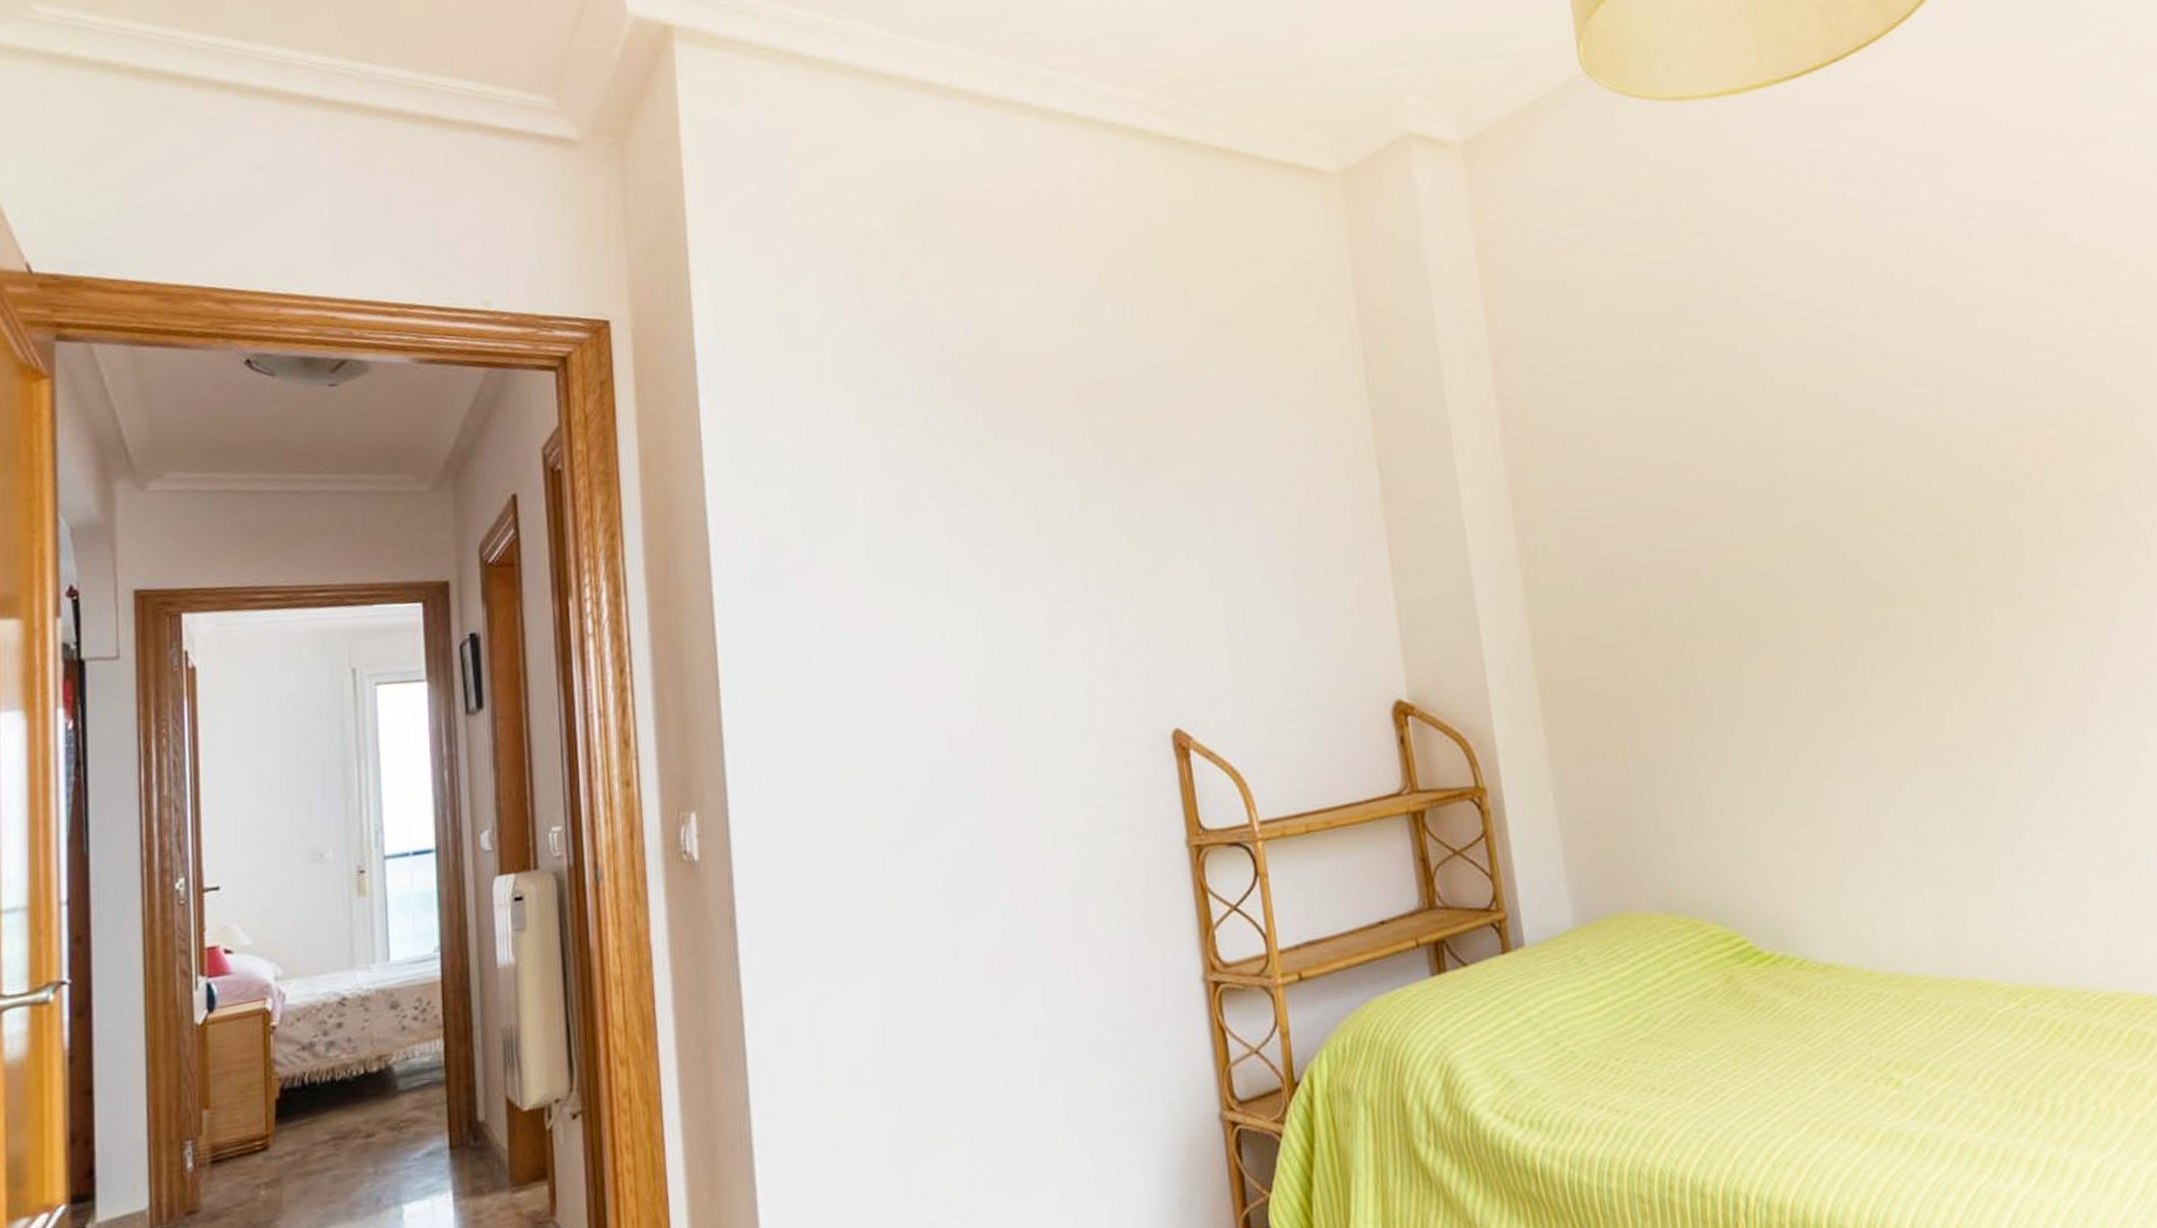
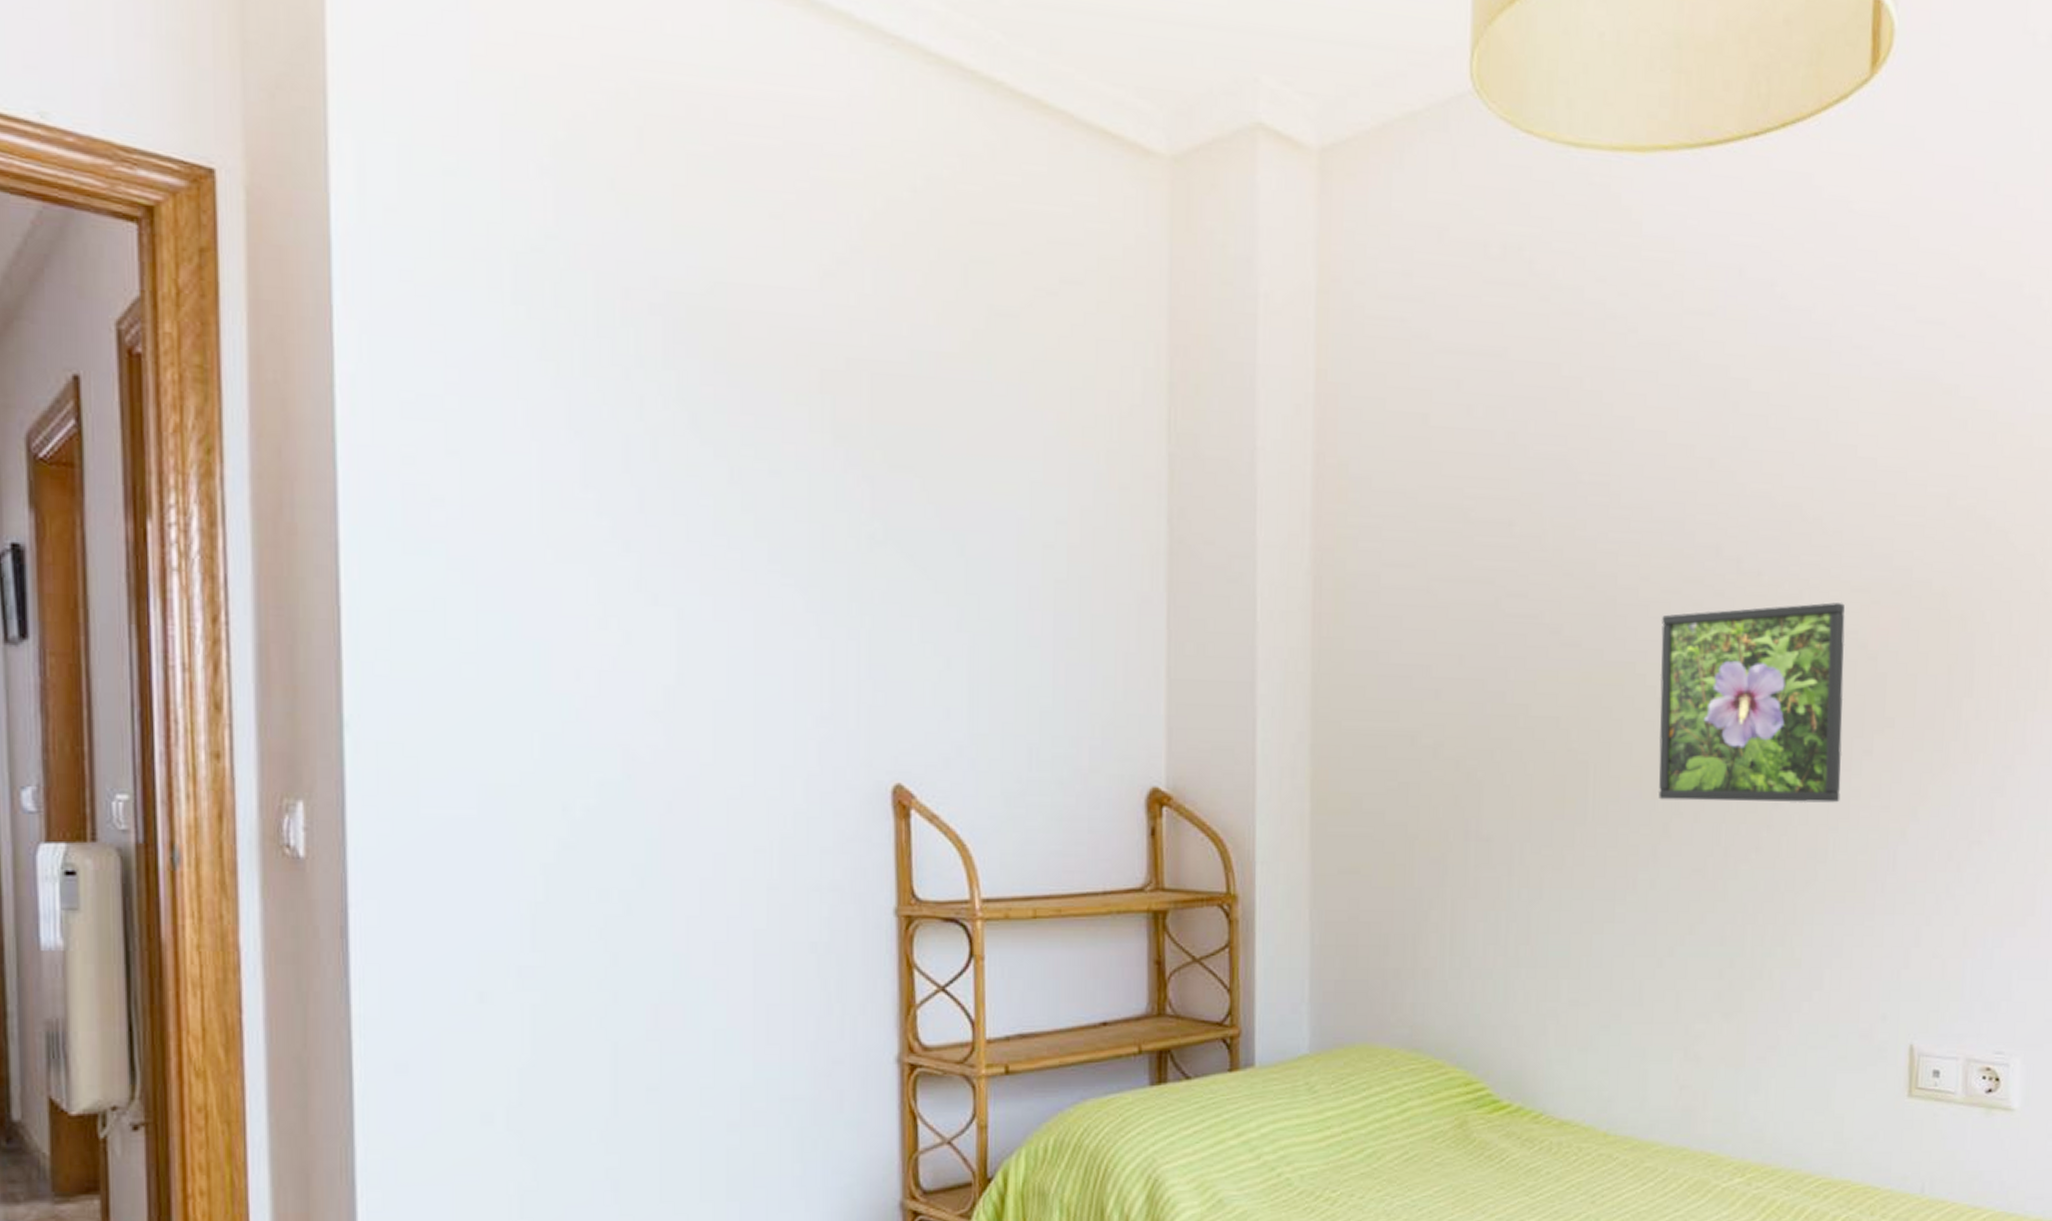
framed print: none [1832,441,2037,645] -> present [1659,602,1845,803]

